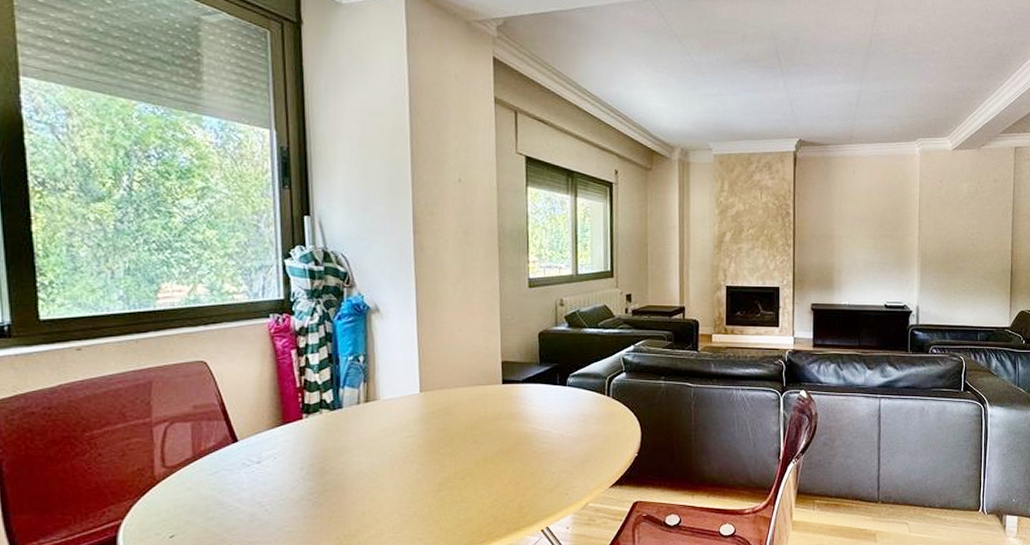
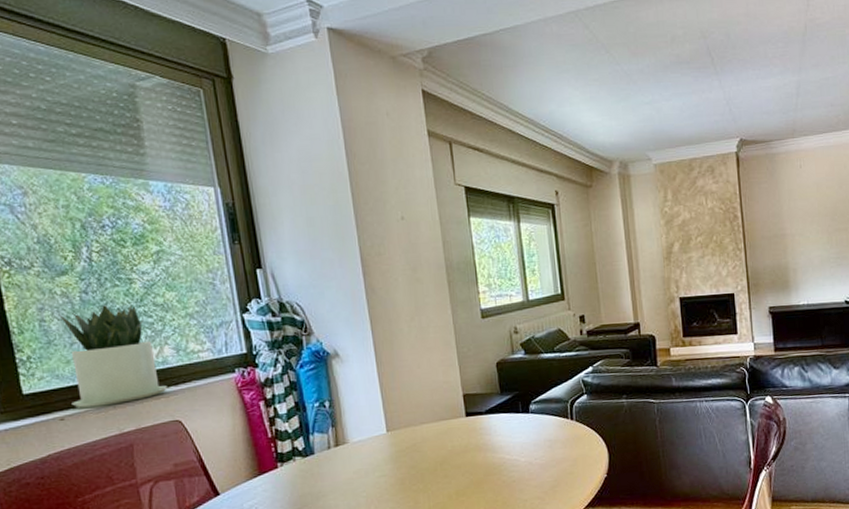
planter: none [89,235,196,340] -> present [58,304,167,408]

